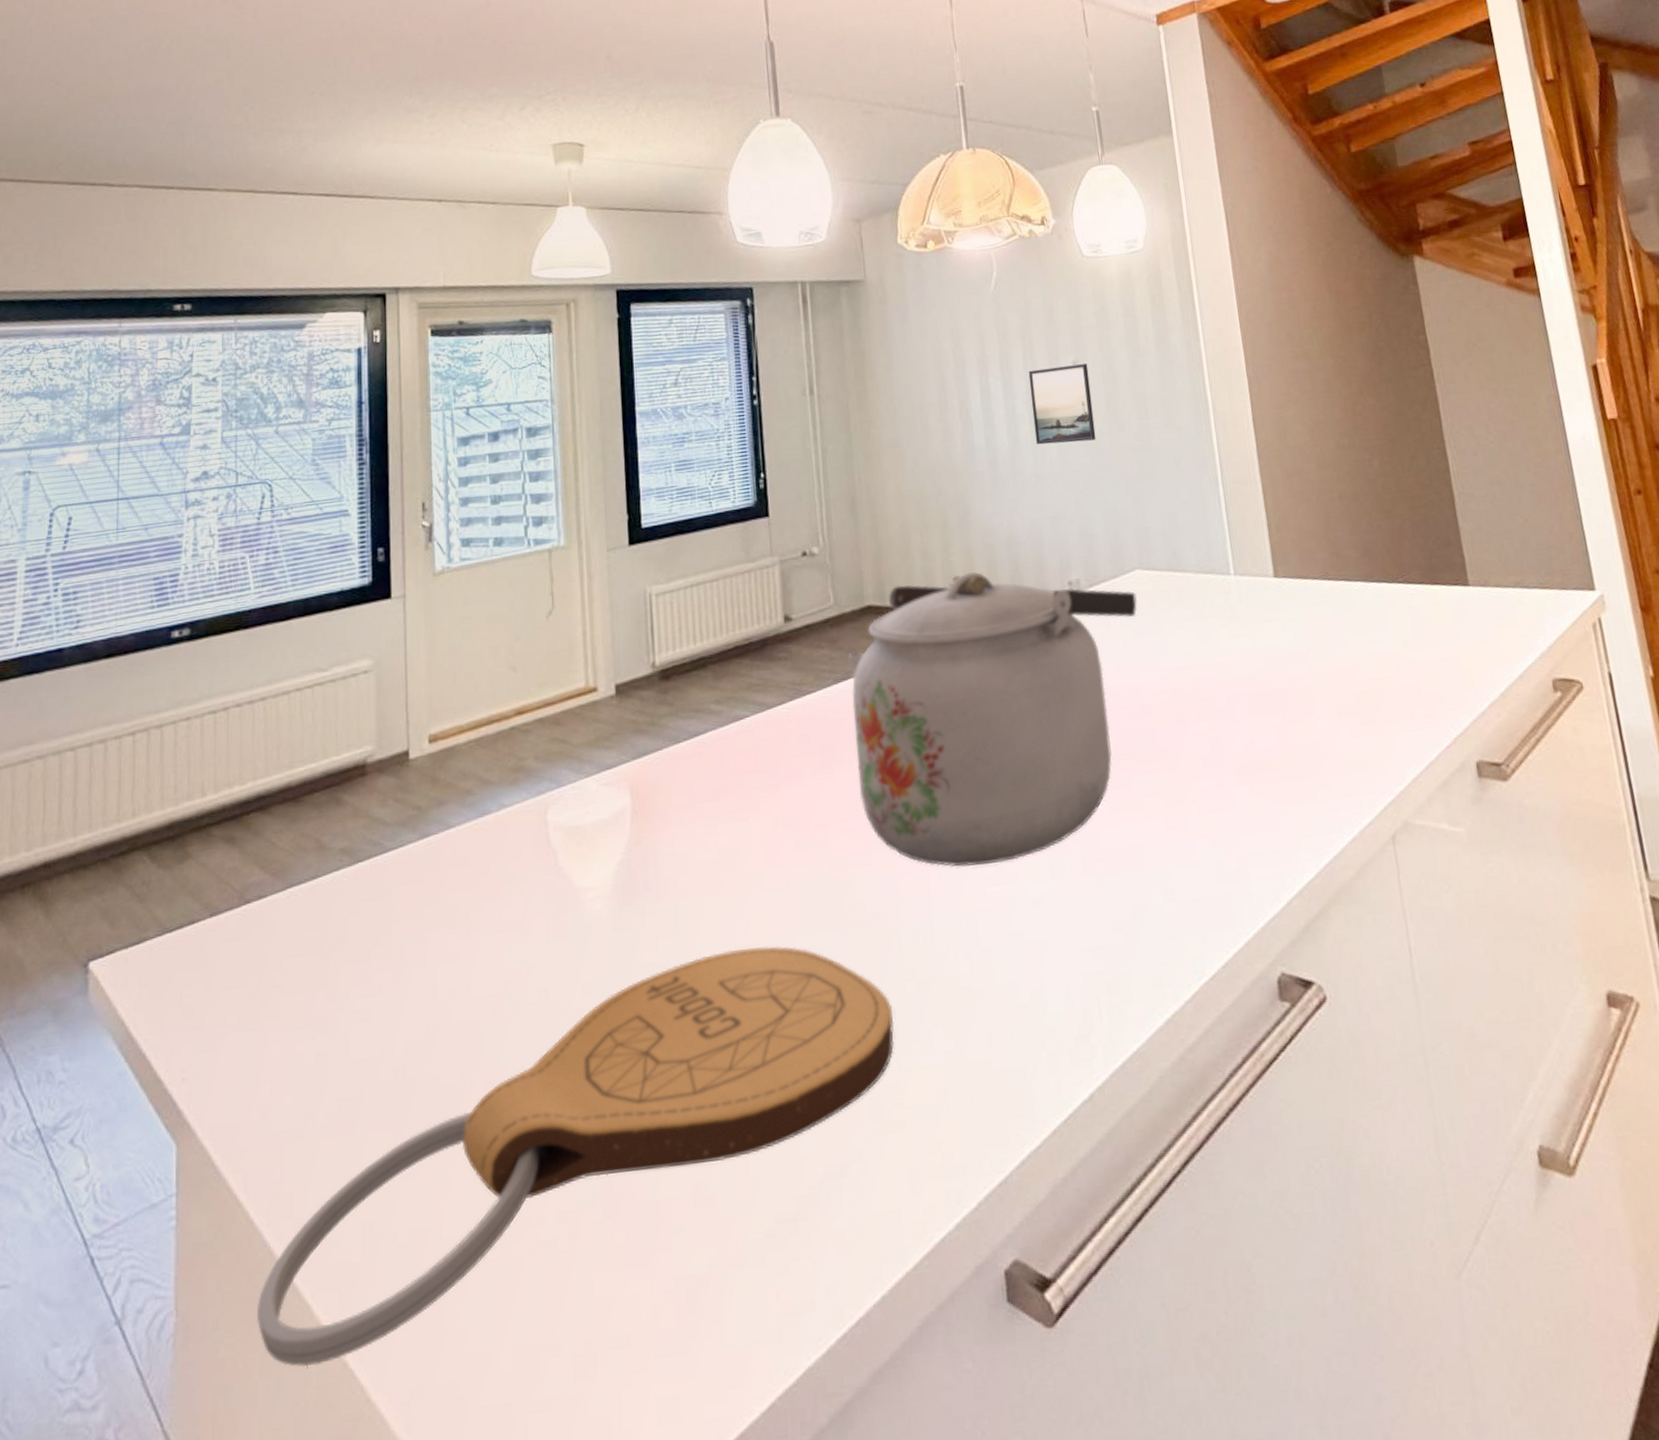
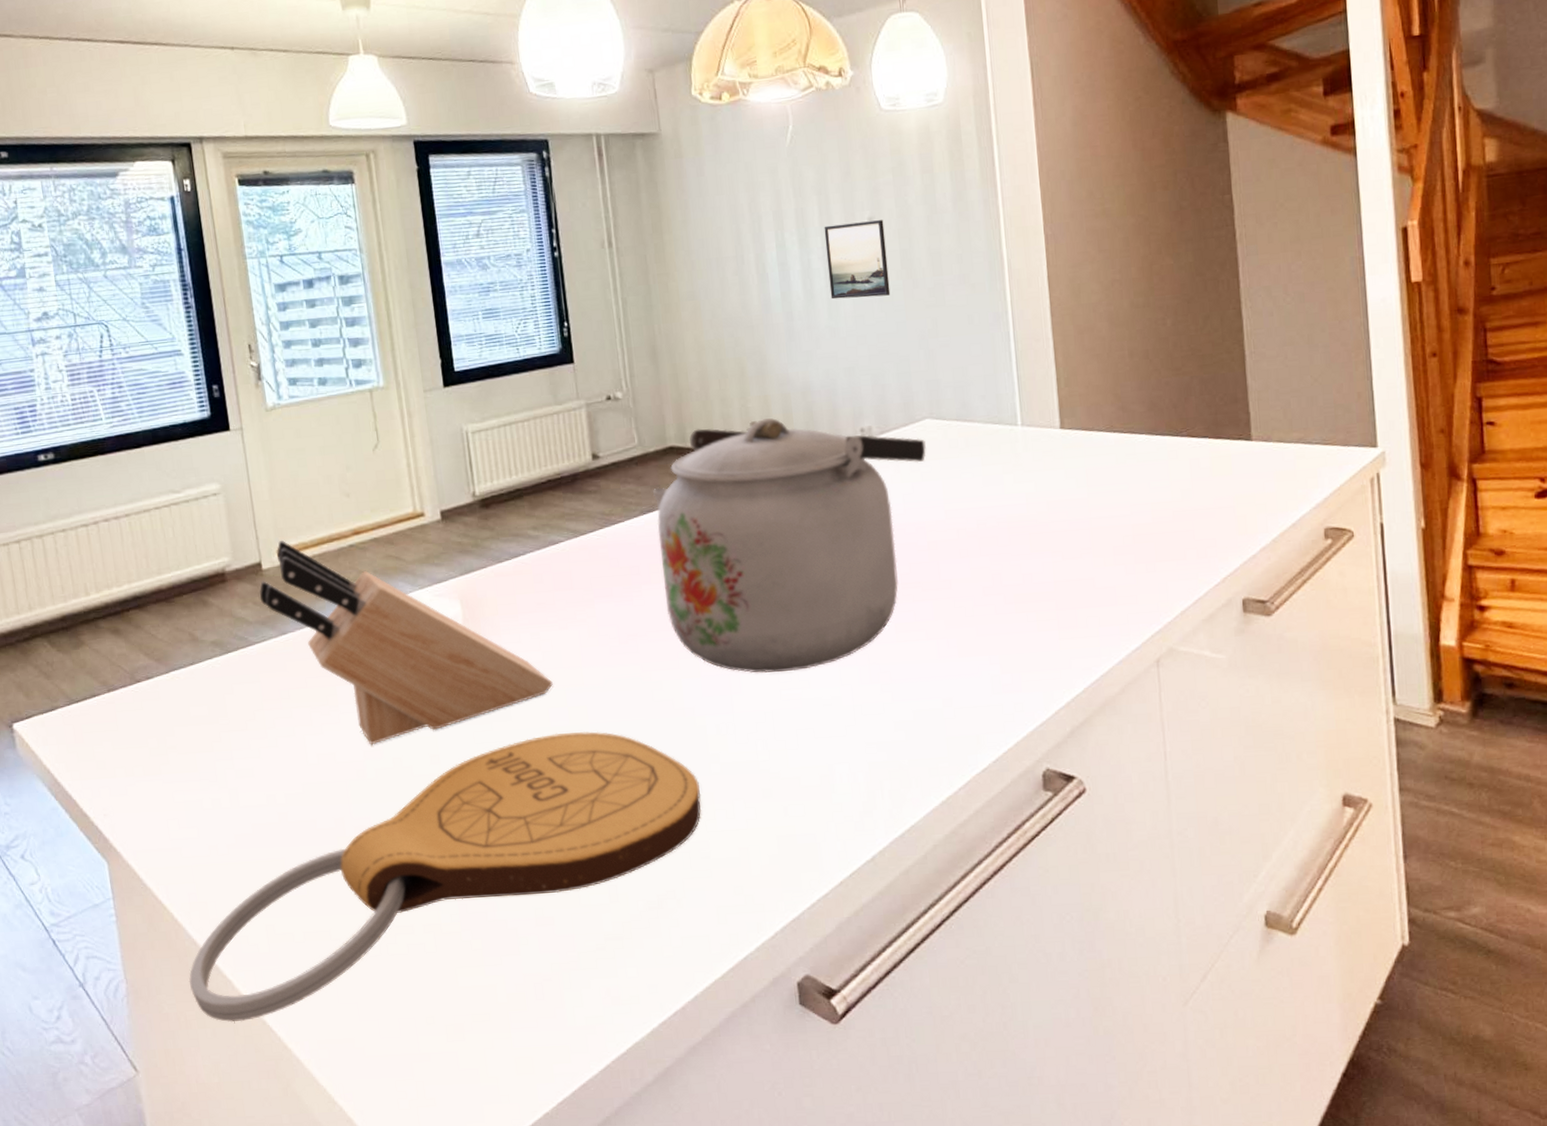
knife block: none [402,723,729,973] -> present [259,540,553,745]

